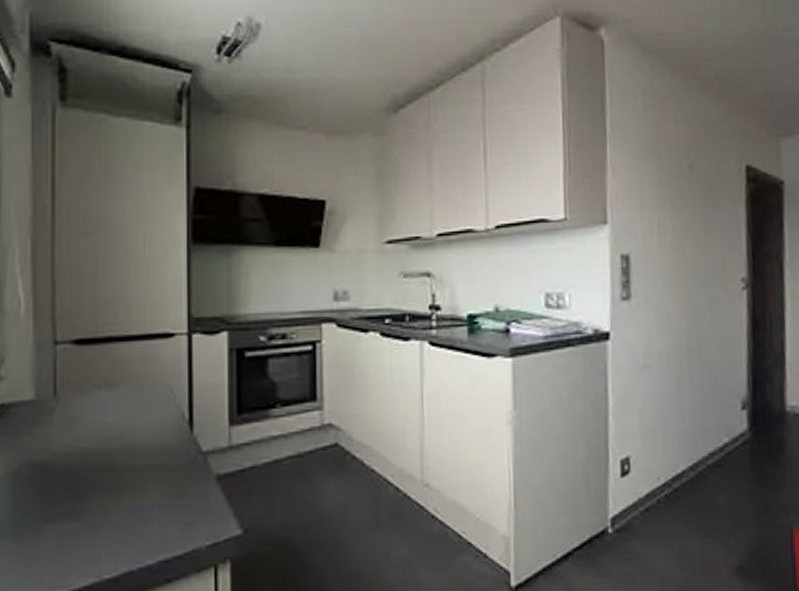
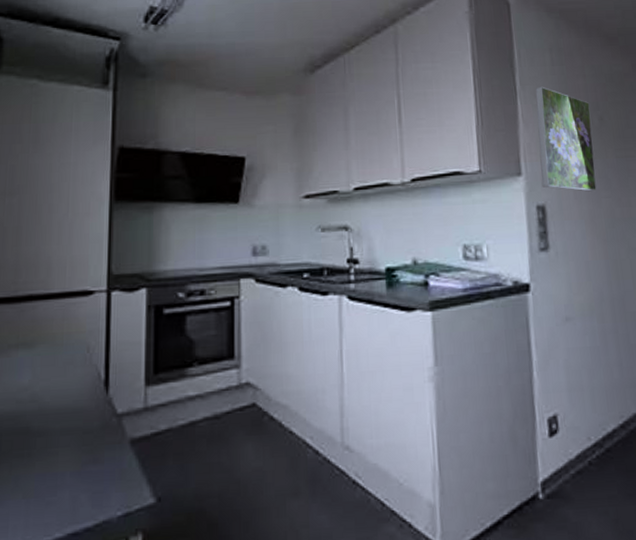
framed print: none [625,132,682,242] -> present [535,86,597,192]

